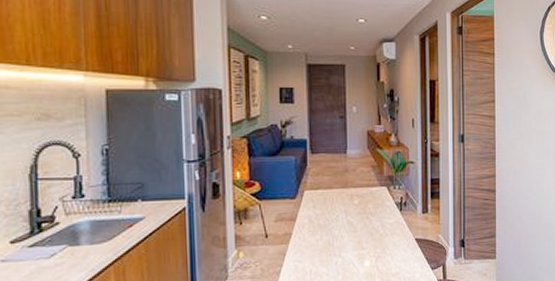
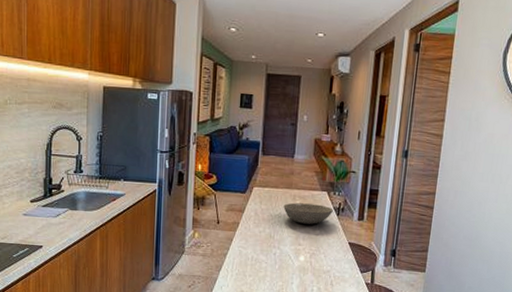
bowl: none [341,201,395,225] -> present [283,202,333,224]

